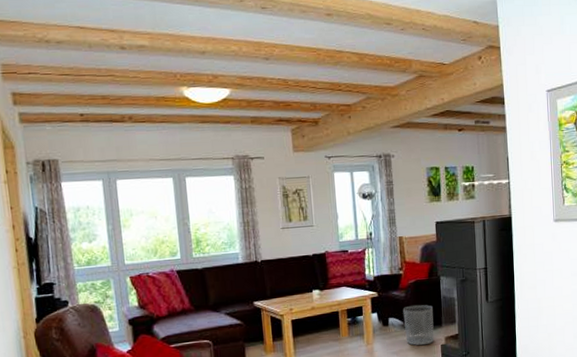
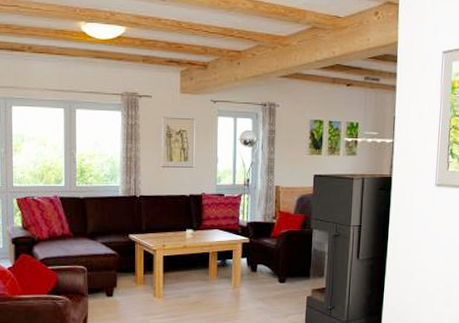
waste bin: present [402,304,434,346] -> none [272,254,302,295]

